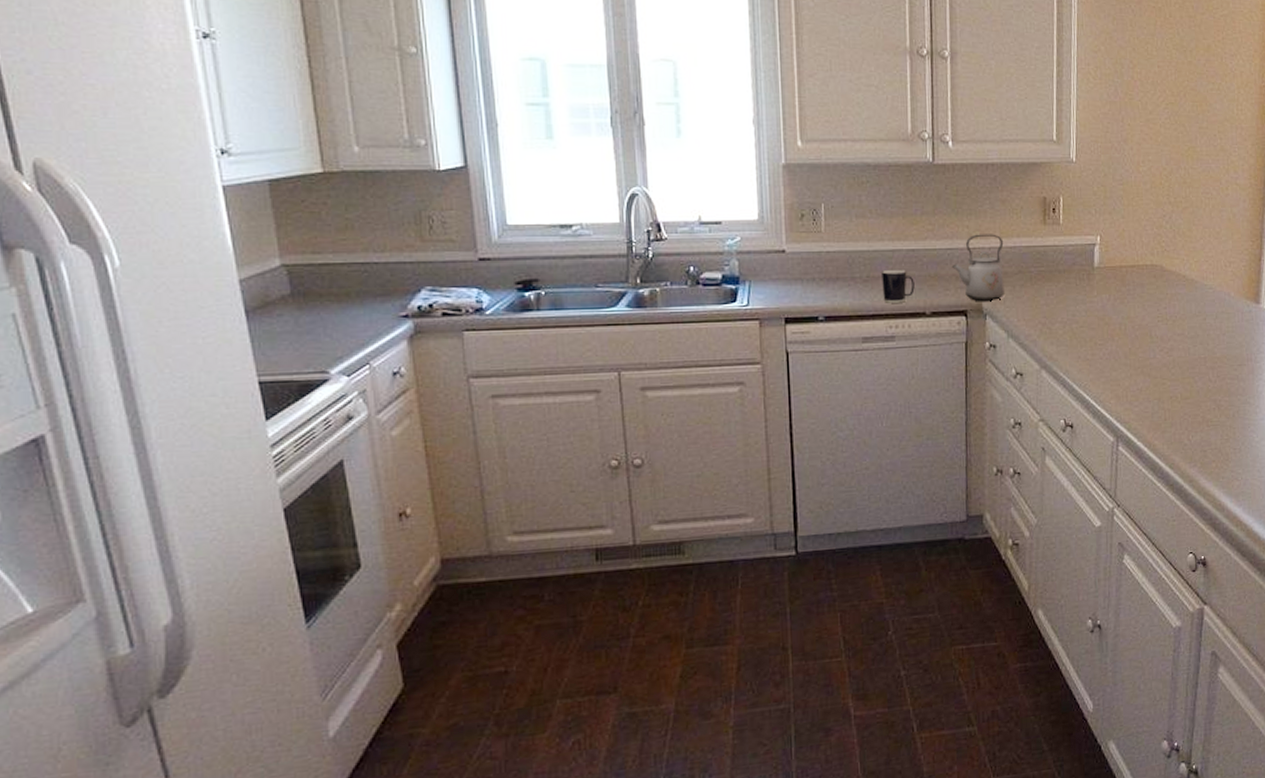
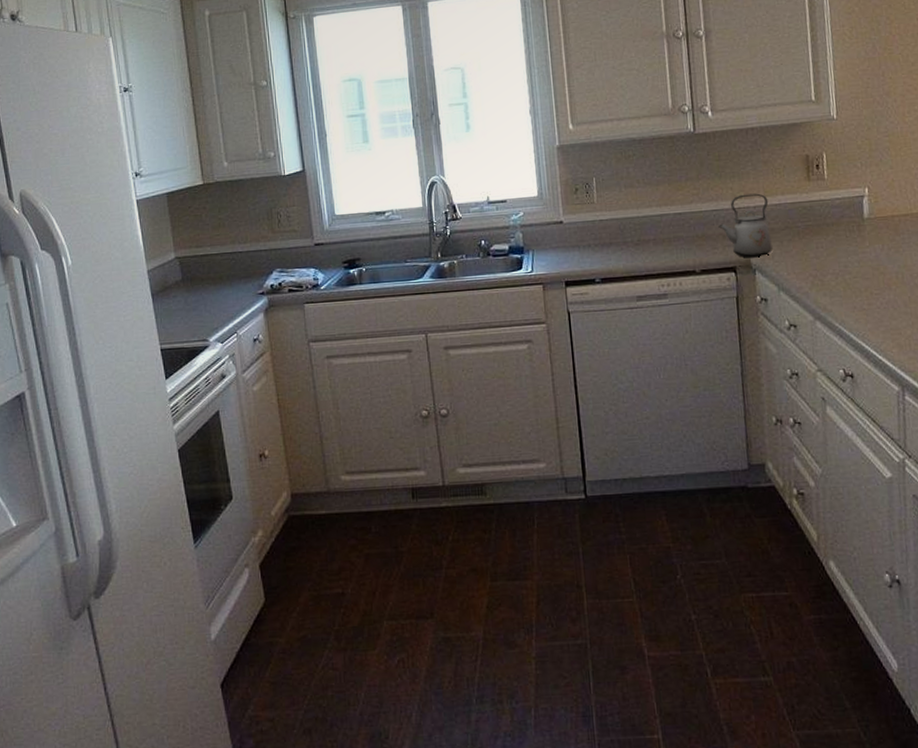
mug: present [880,269,915,303] -> none [650,231,684,264]

